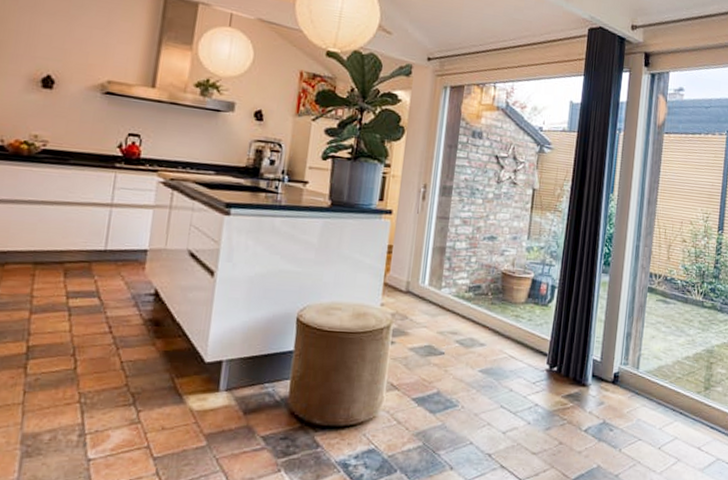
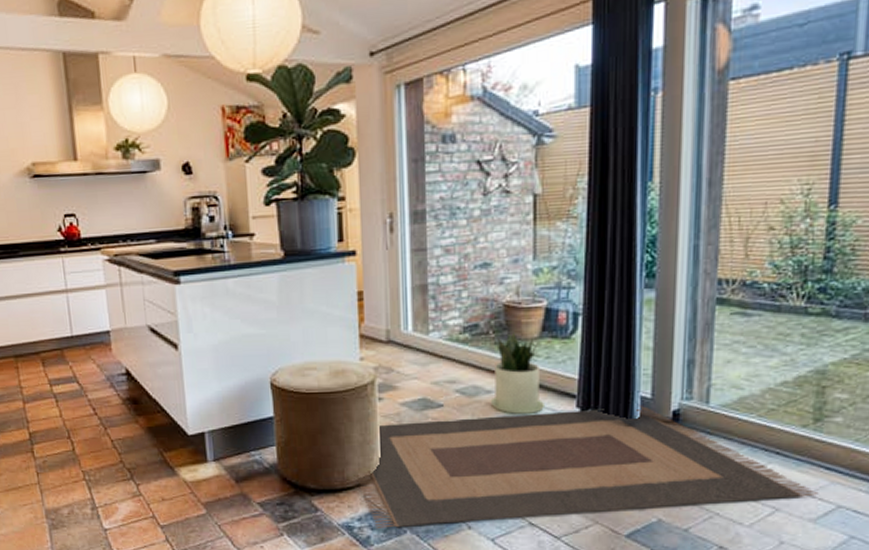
rug: none [358,366,706,468] -> present [354,405,819,529]
planter: none [482,296,524,367] -> present [490,333,544,414]

